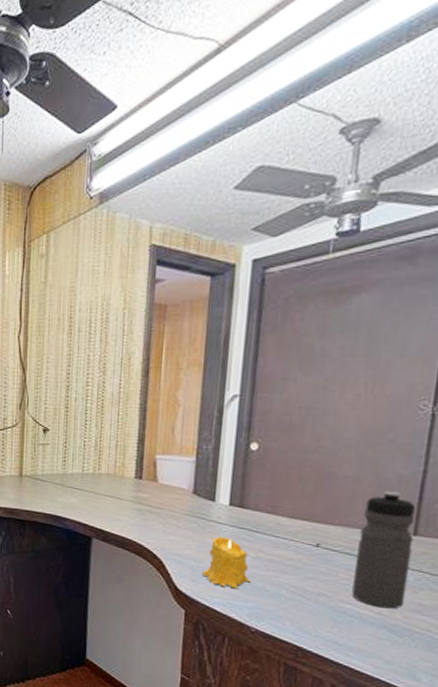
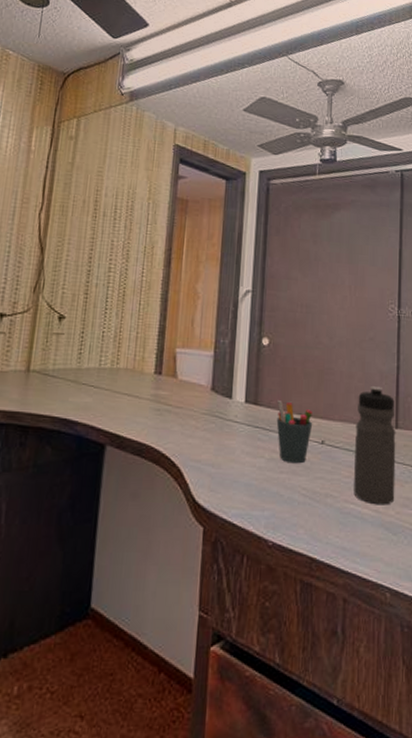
candle: present [202,537,252,589] -> none [221,437,267,497]
pen holder: none [264,504,307,564] -> present [276,401,313,464]

